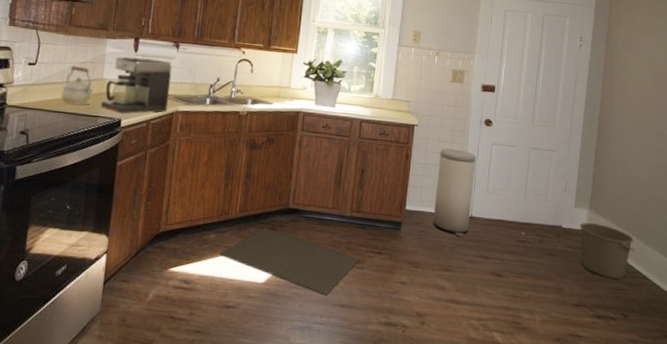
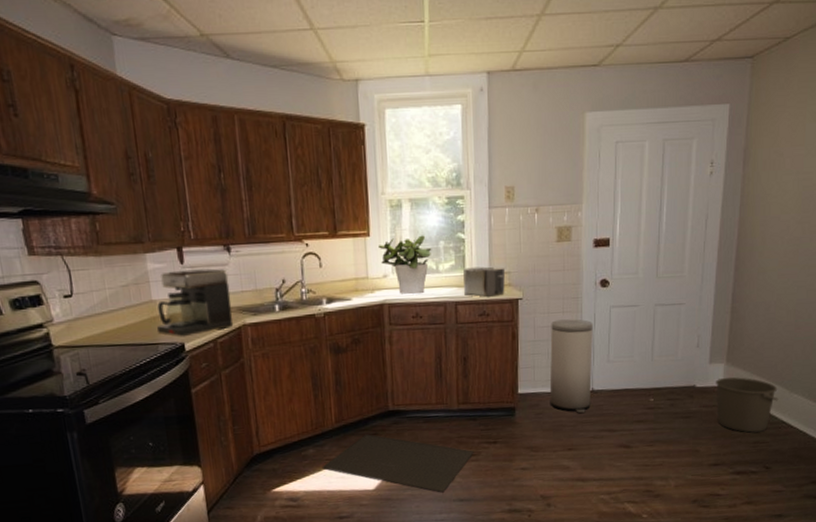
kettle: present [61,65,94,107] -> none [109,290,147,336]
toaster: none [368,92,407,121] -> present [463,266,506,298]

